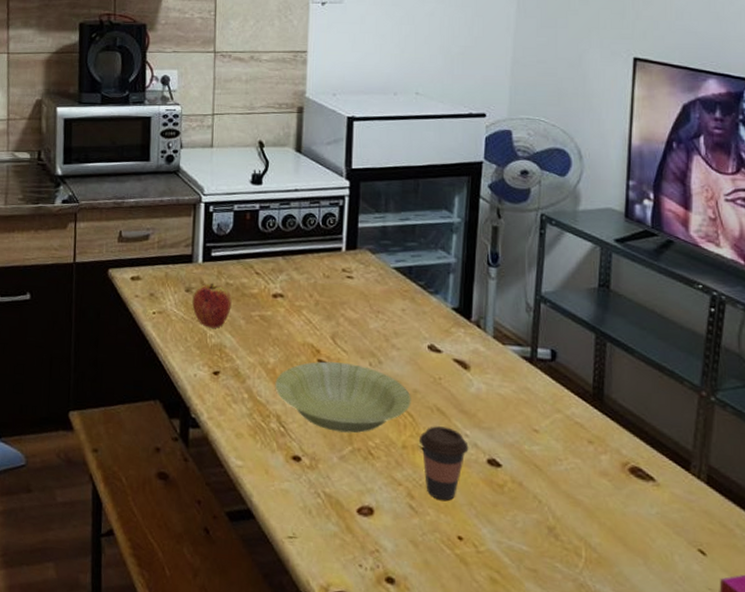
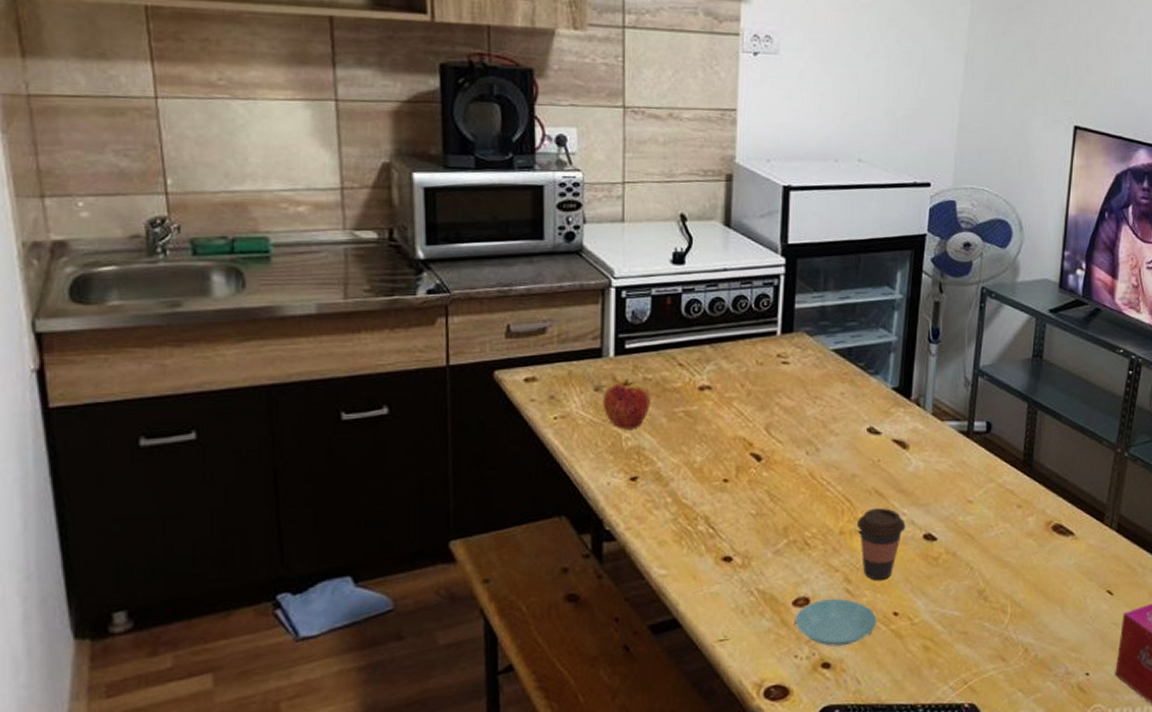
bowl: present [275,361,411,434] -> none [702,454,850,526]
saucer: none [359,511,441,563] -> present [795,598,877,647]

